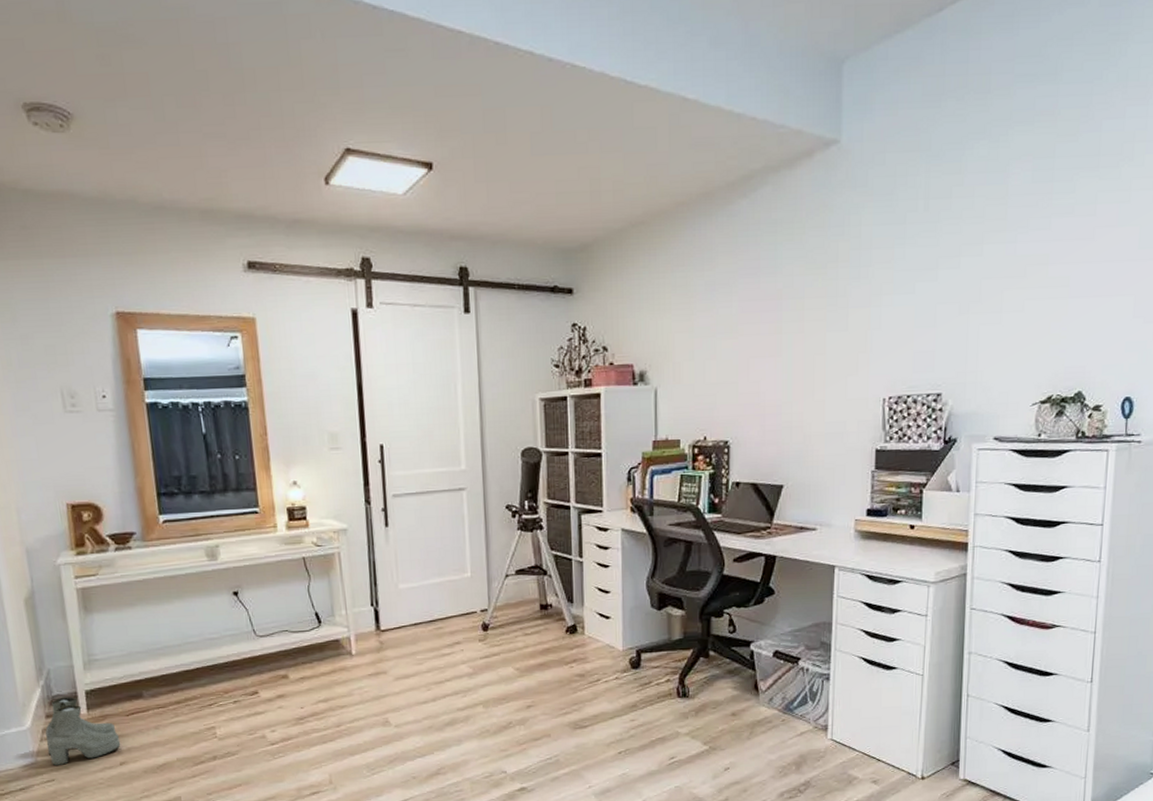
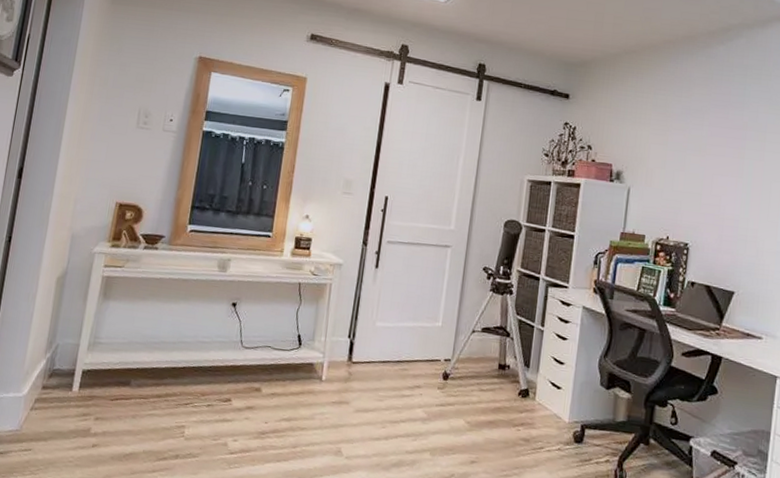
boots: present [45,697,121,766] -> none [33,372,99,437]

